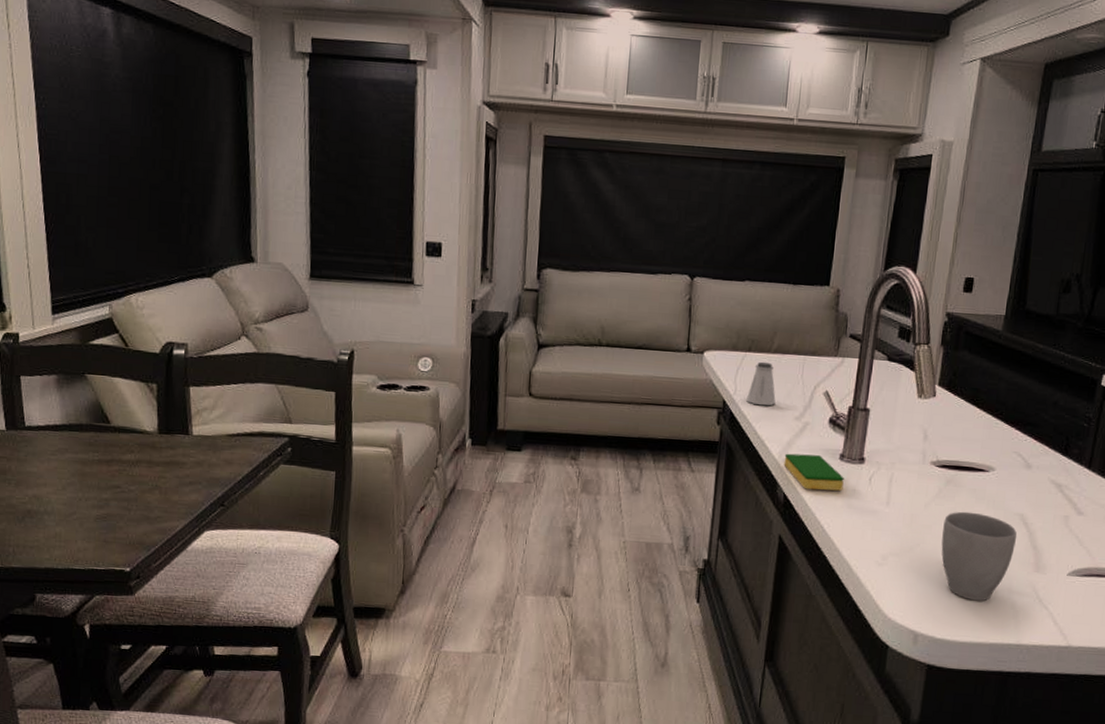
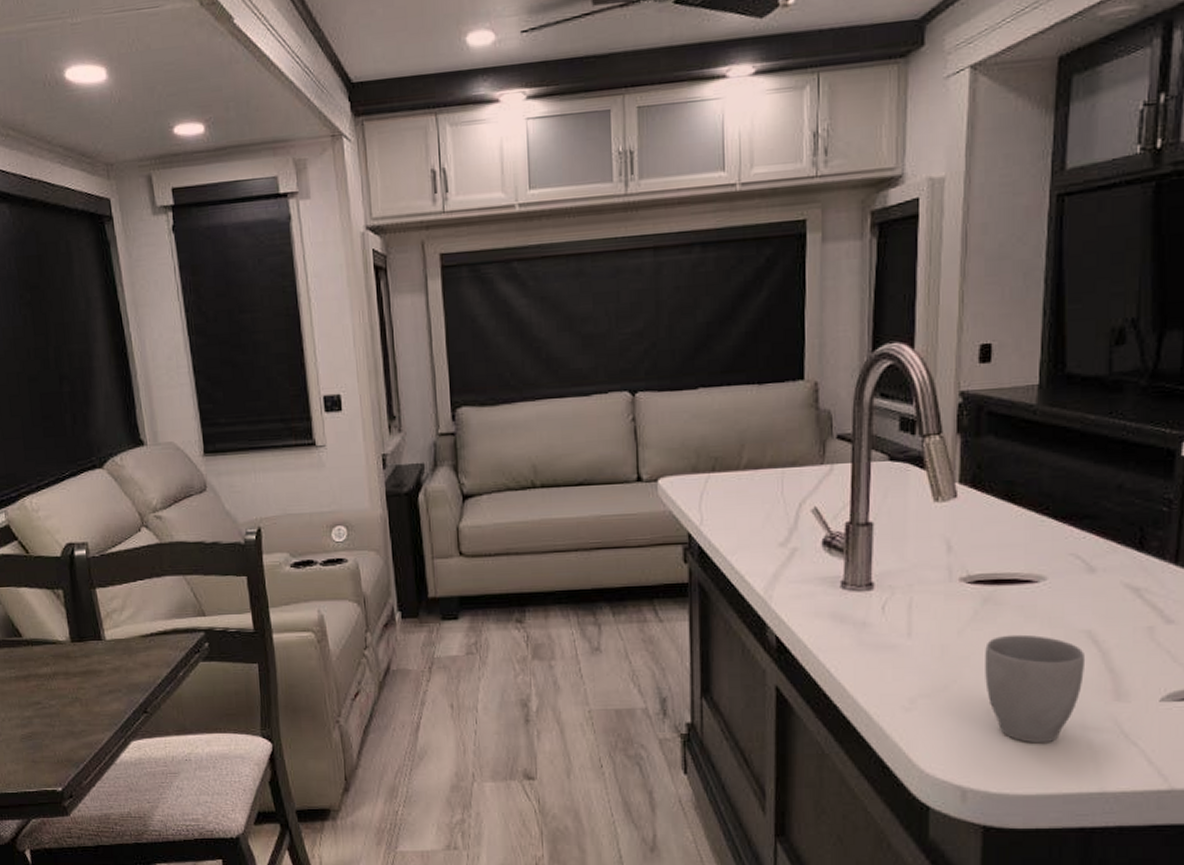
saltshaker: present [746,361,776,406] -> none [716,481,753,535]
dish sponge: present [784,453,844,491] -> none [771,586,850,628]

